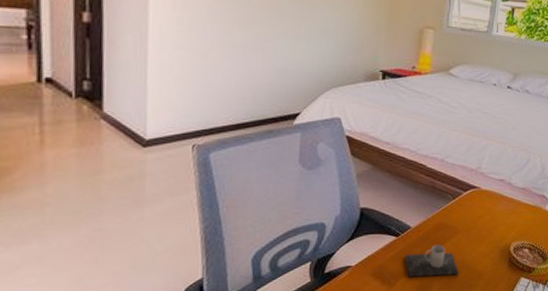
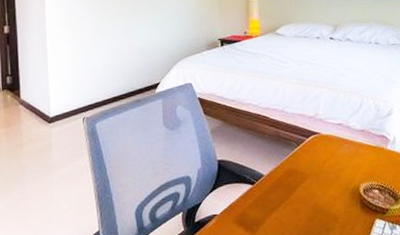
mug: present [405,245,459,277] -> none [262,190,314,223]

